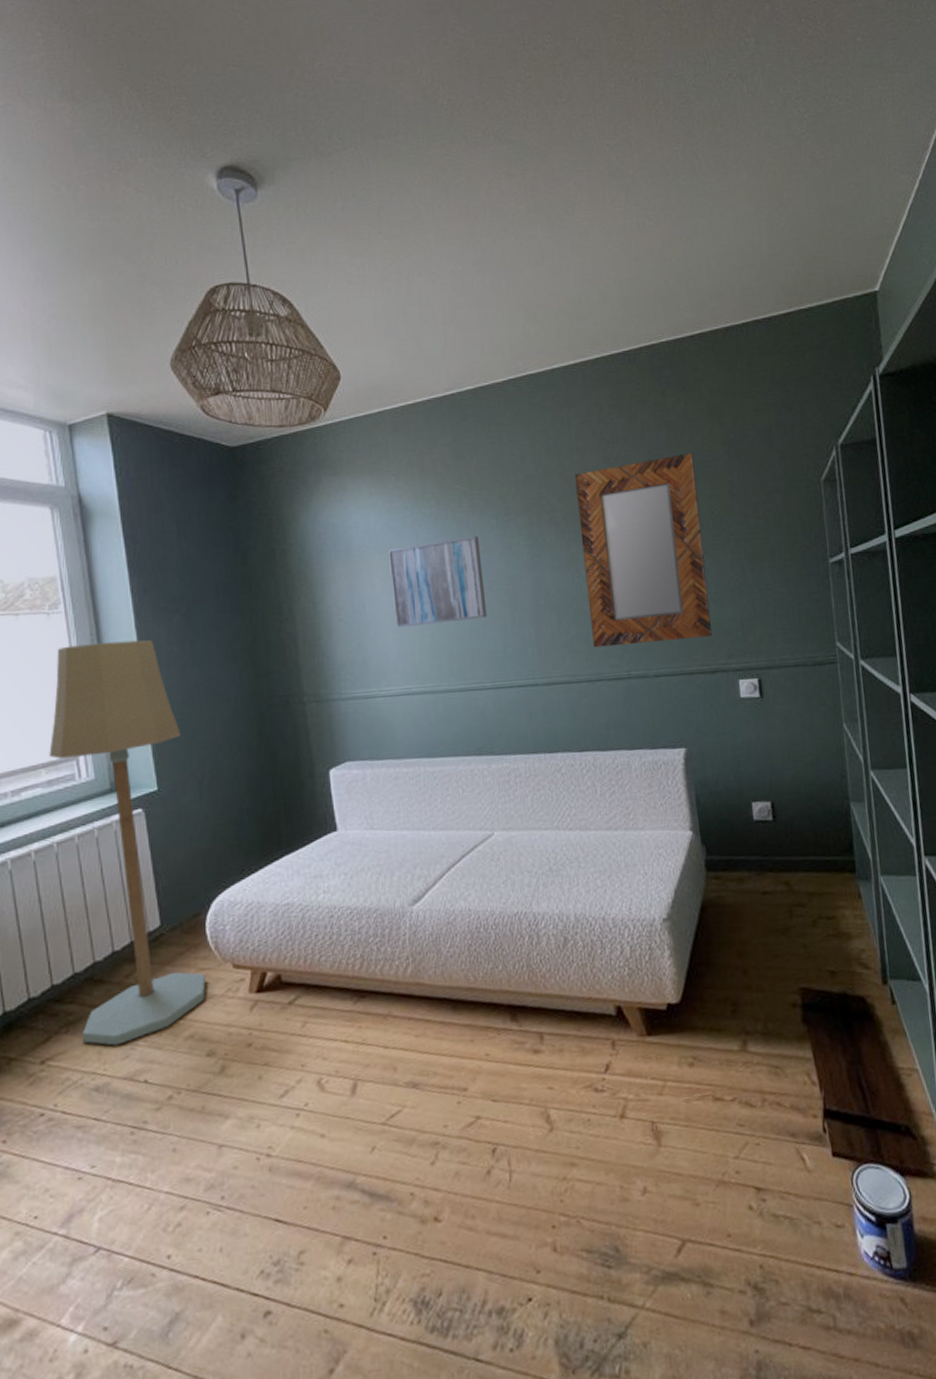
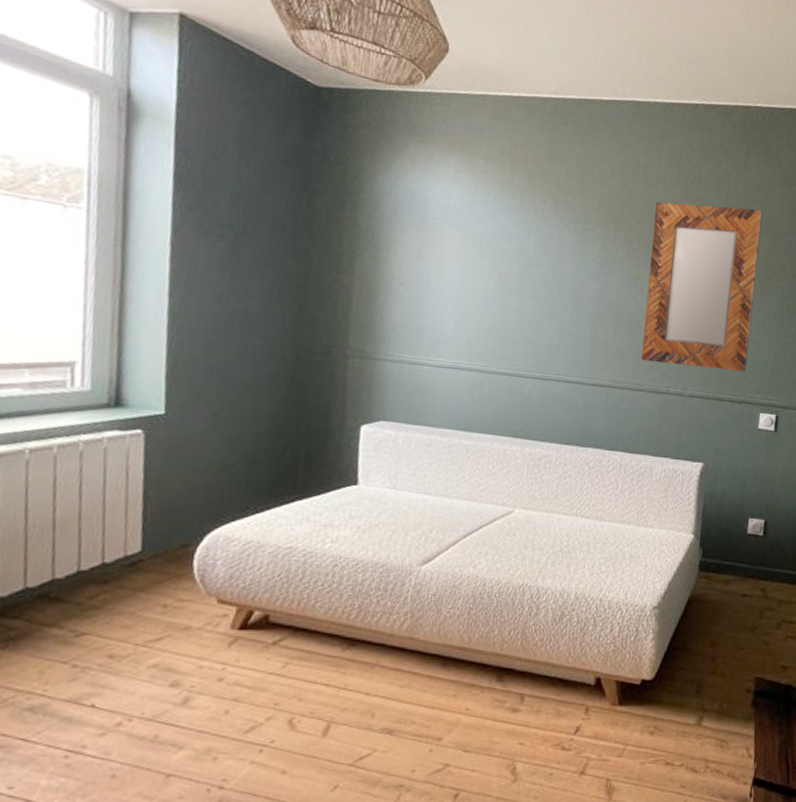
floor lamp: present [49,639,206,1046] -> none [22,245,203,667]
wall art: present [388,535,487,628] -> none [457,228,555,313]

